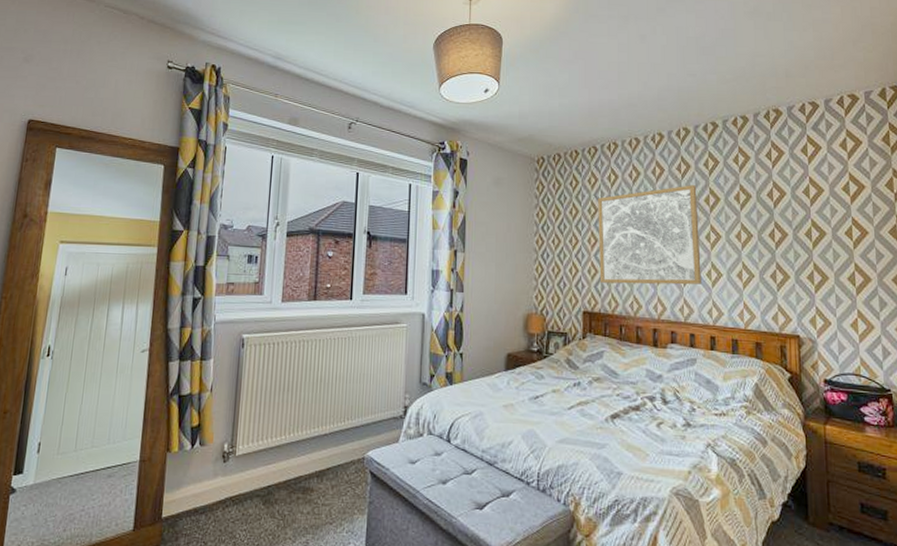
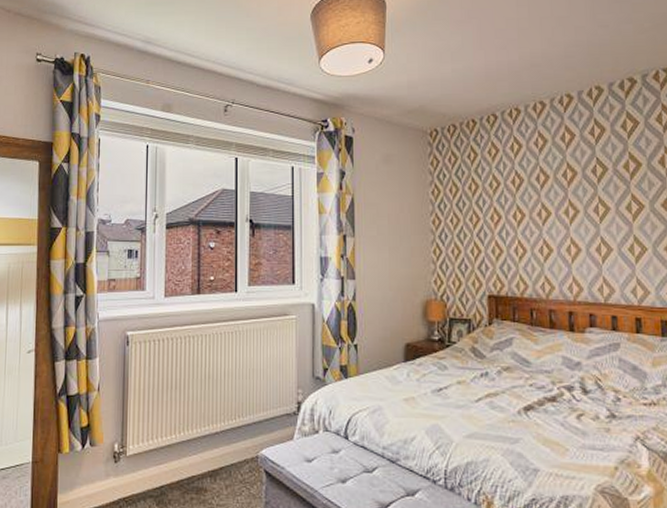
wall art: present [598,185,701,285] -> none [500,150,623,263]

